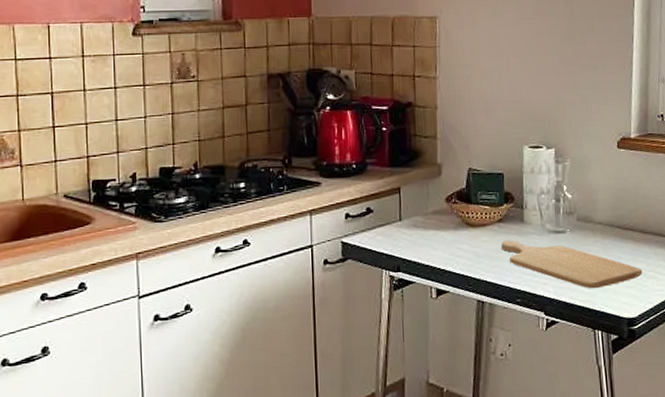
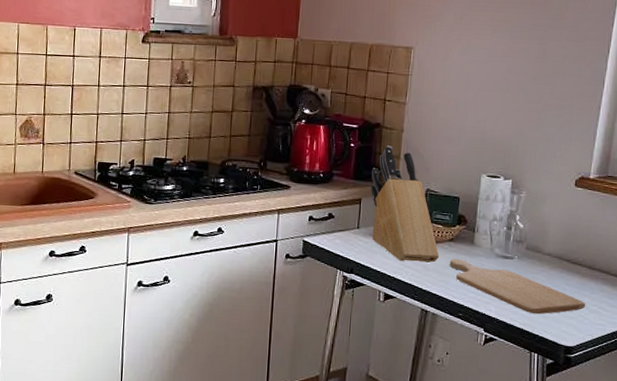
knife block: none [408,125,490,252] -> present [370,145,440,263]

